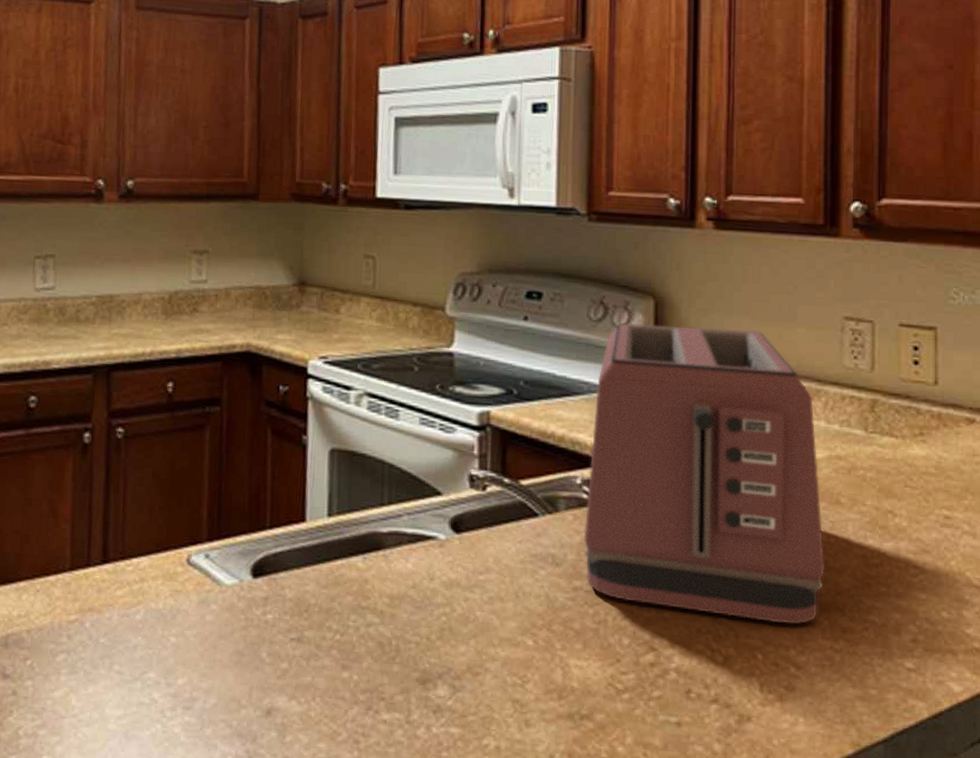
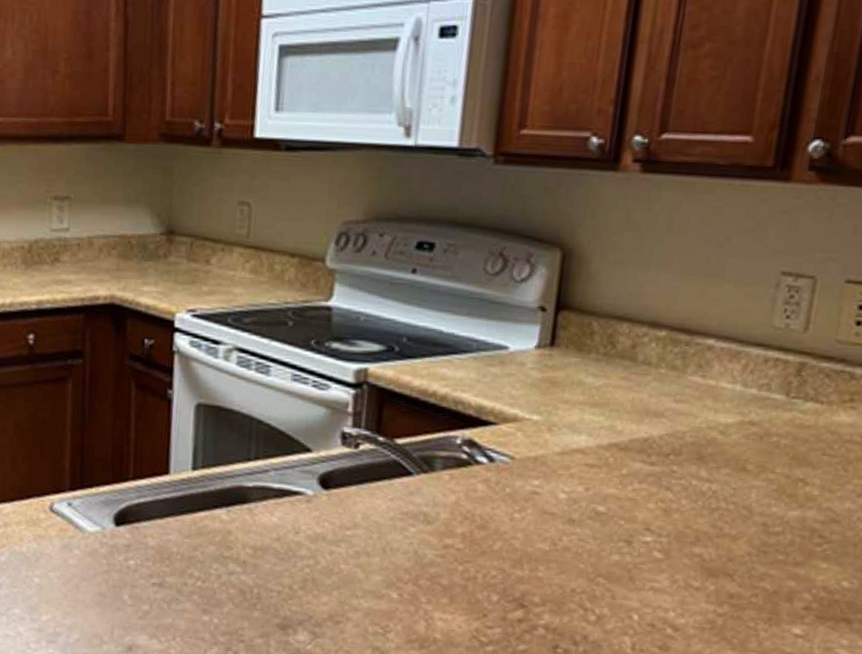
toaster: present [584,323,825,625] -> none [458,277,731,589]

